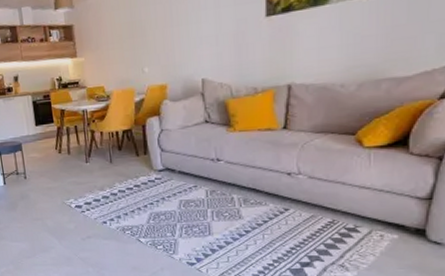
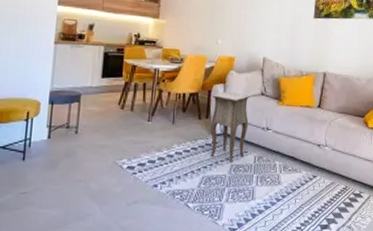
side table: none [148,123,196,198] -> present [210,91,251,163]

